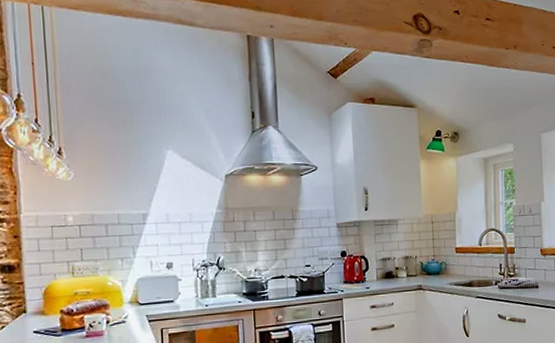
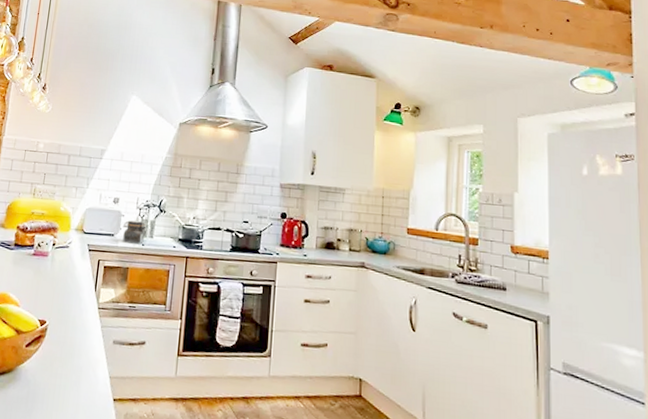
jar: none [182,282,208,307] -> present [123,220,146,244]

